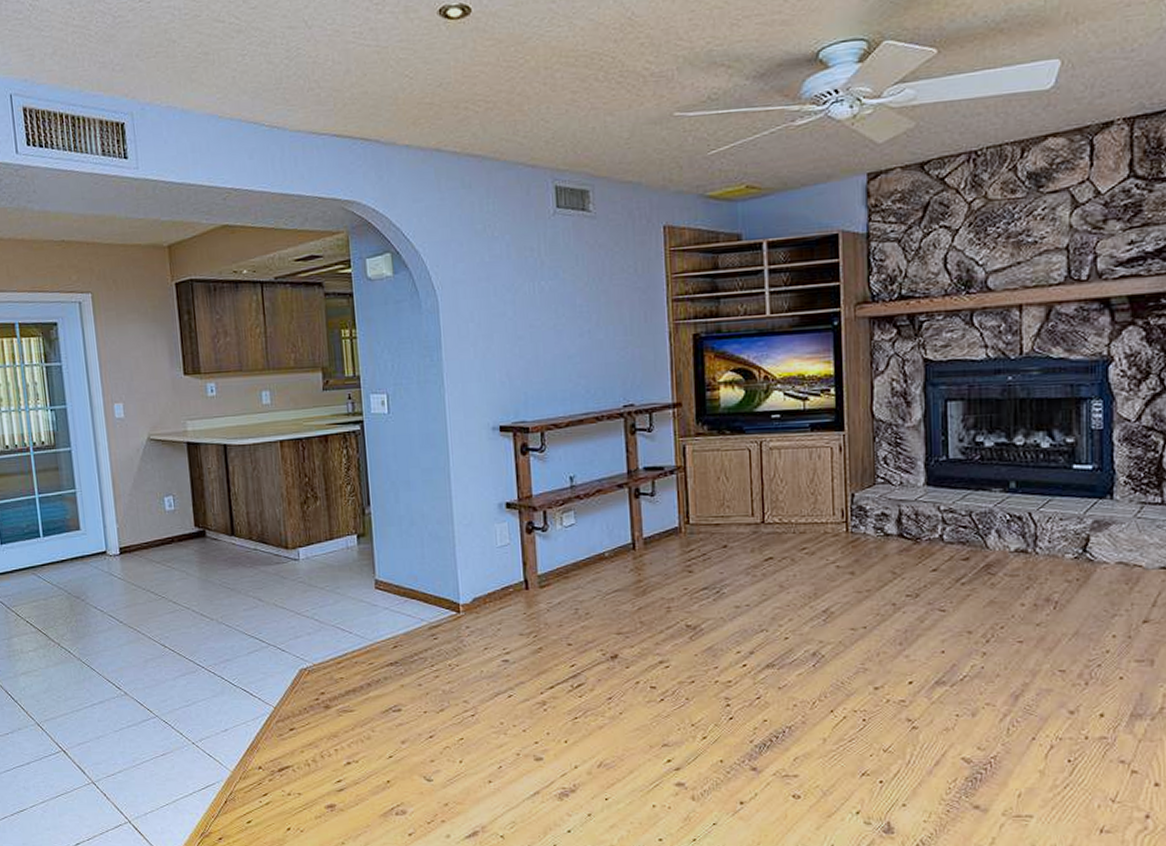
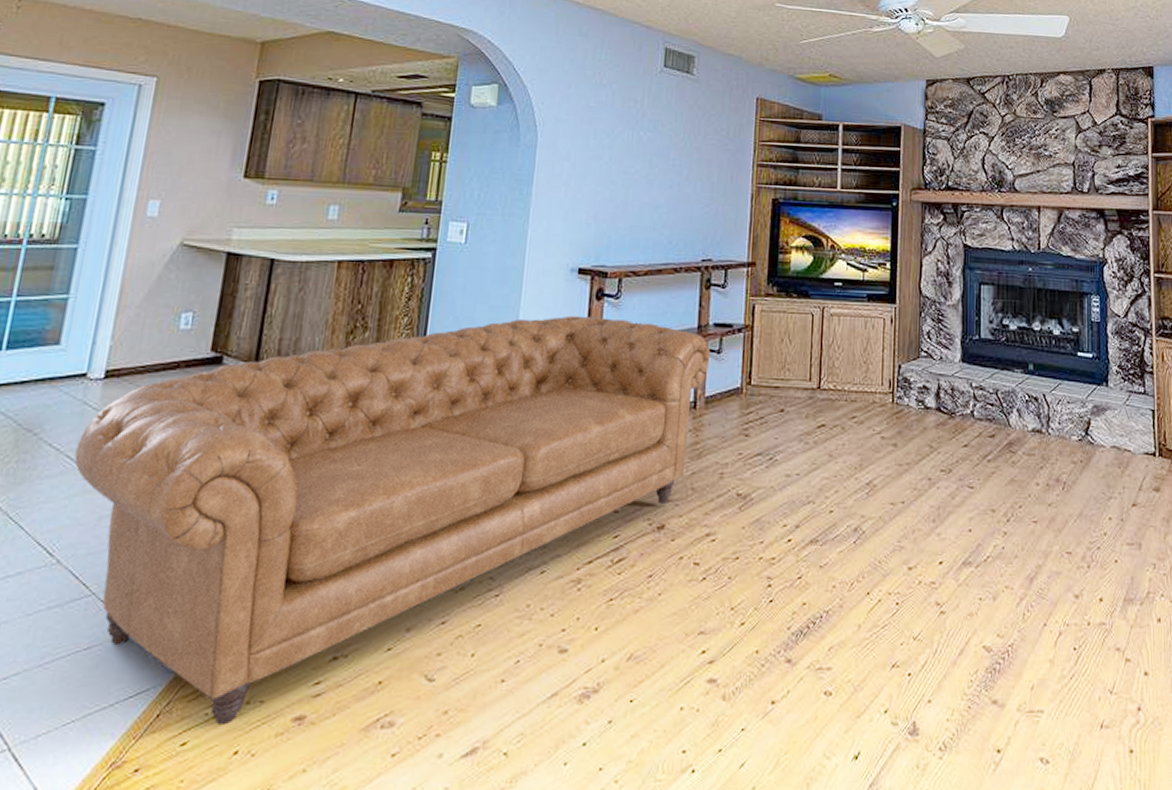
sofa: none [114,470,644,810] -> present [74,315,711,726]

